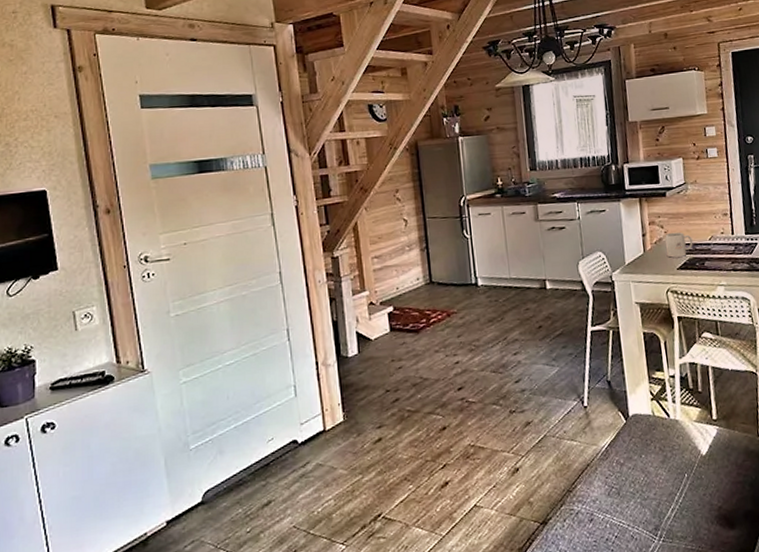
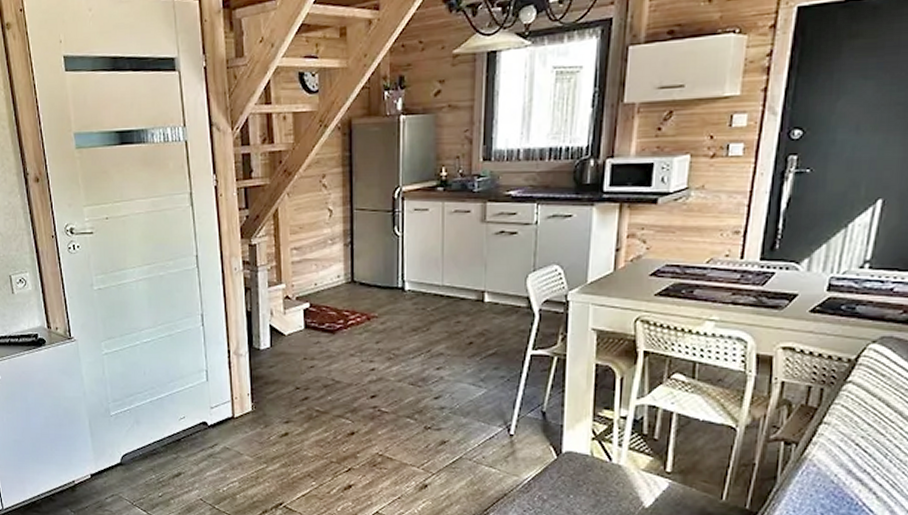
mug: present [664,232,693,258] -> none [643,249,683,280]

